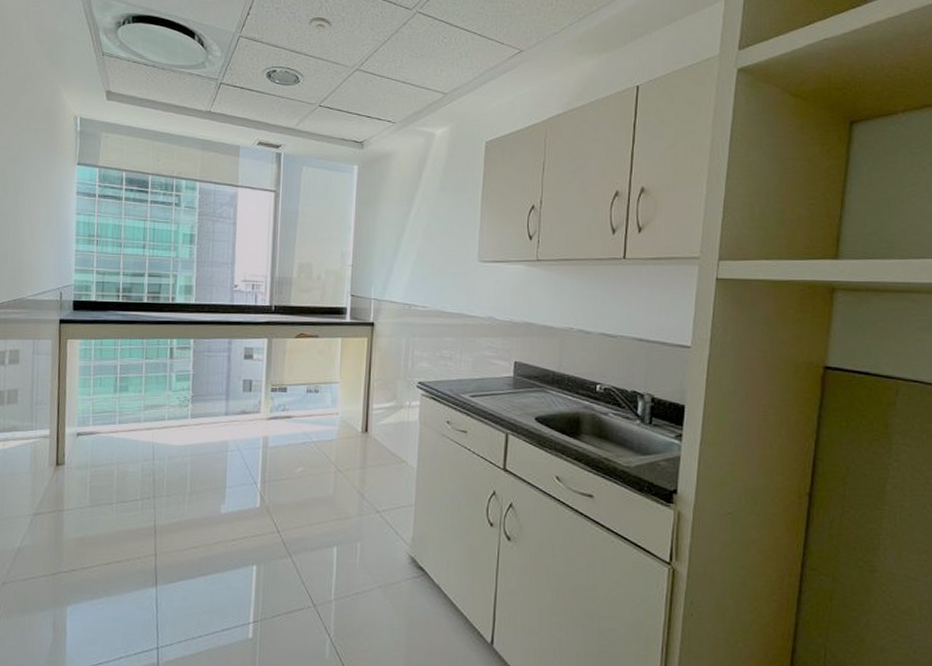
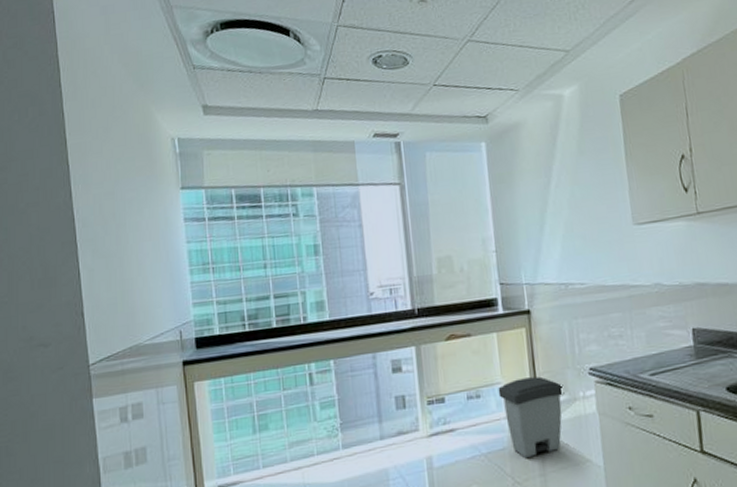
trash can: none [335,381,393,451] -> present [498,376,565,458]

